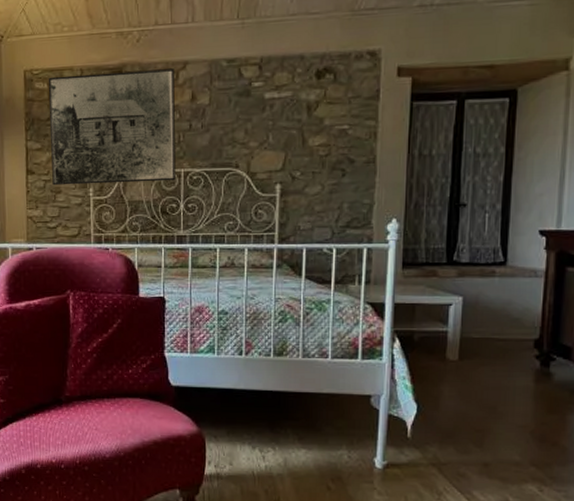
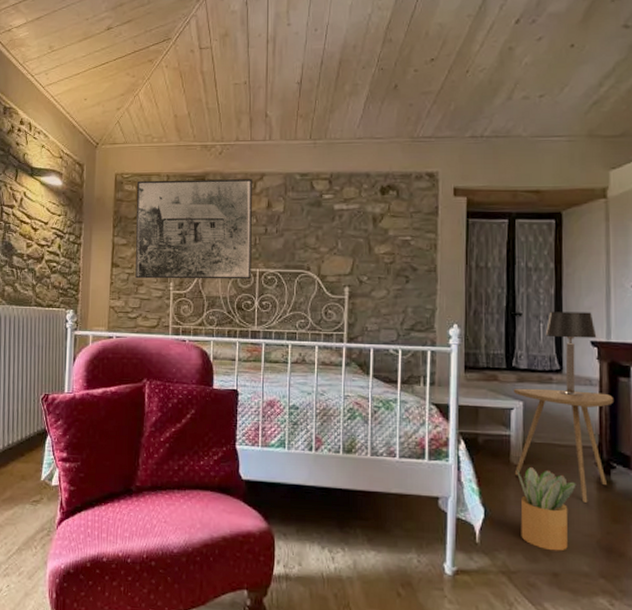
side table: none [449,282,559,395] -> present [513,388,613,503]
potted plant: none [452,361,513,443] -> present [517,466,576,551]
table lamp: none [490,199,546,289] -> present [545,312,597,396]

